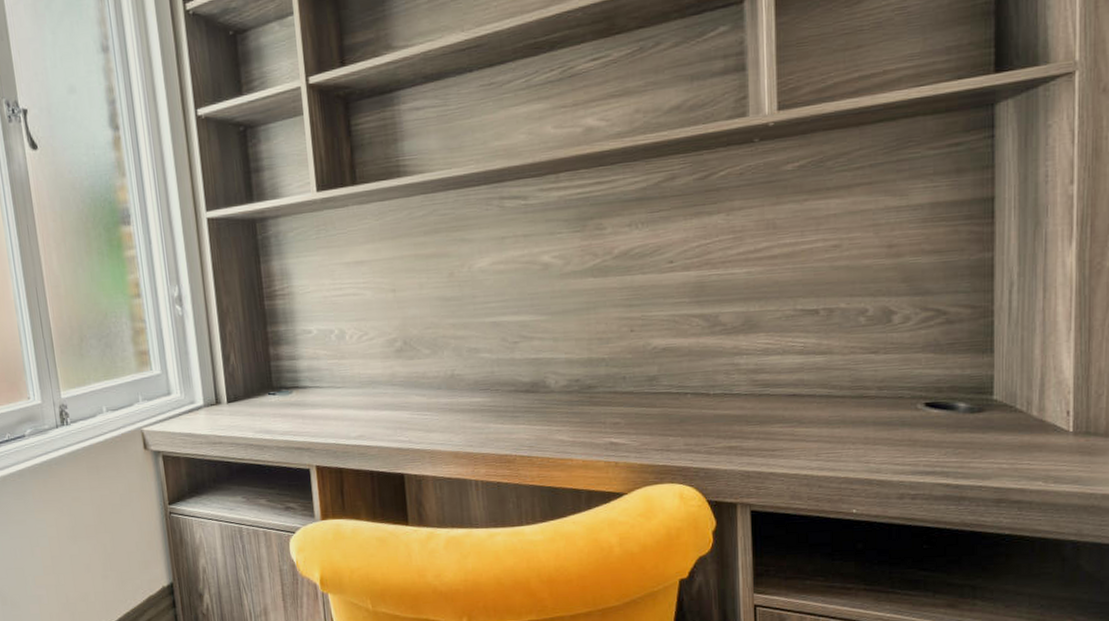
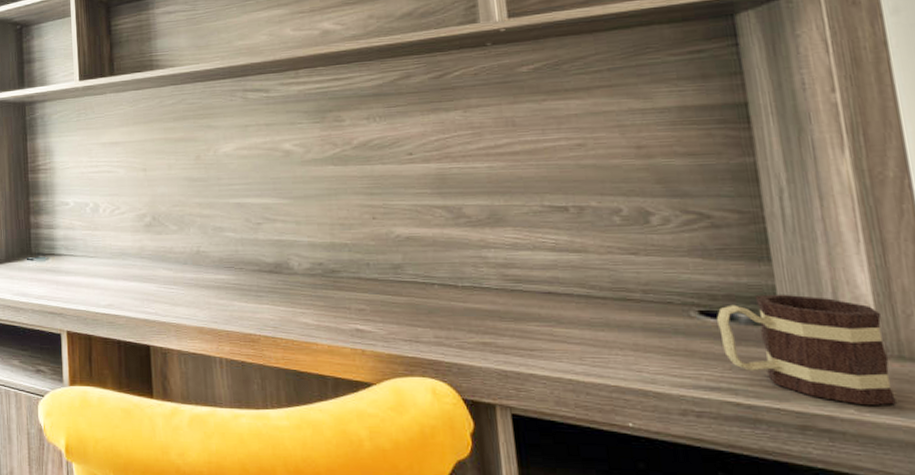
mug: none [939,382,1078,478] -> present [716,294,896,406]

